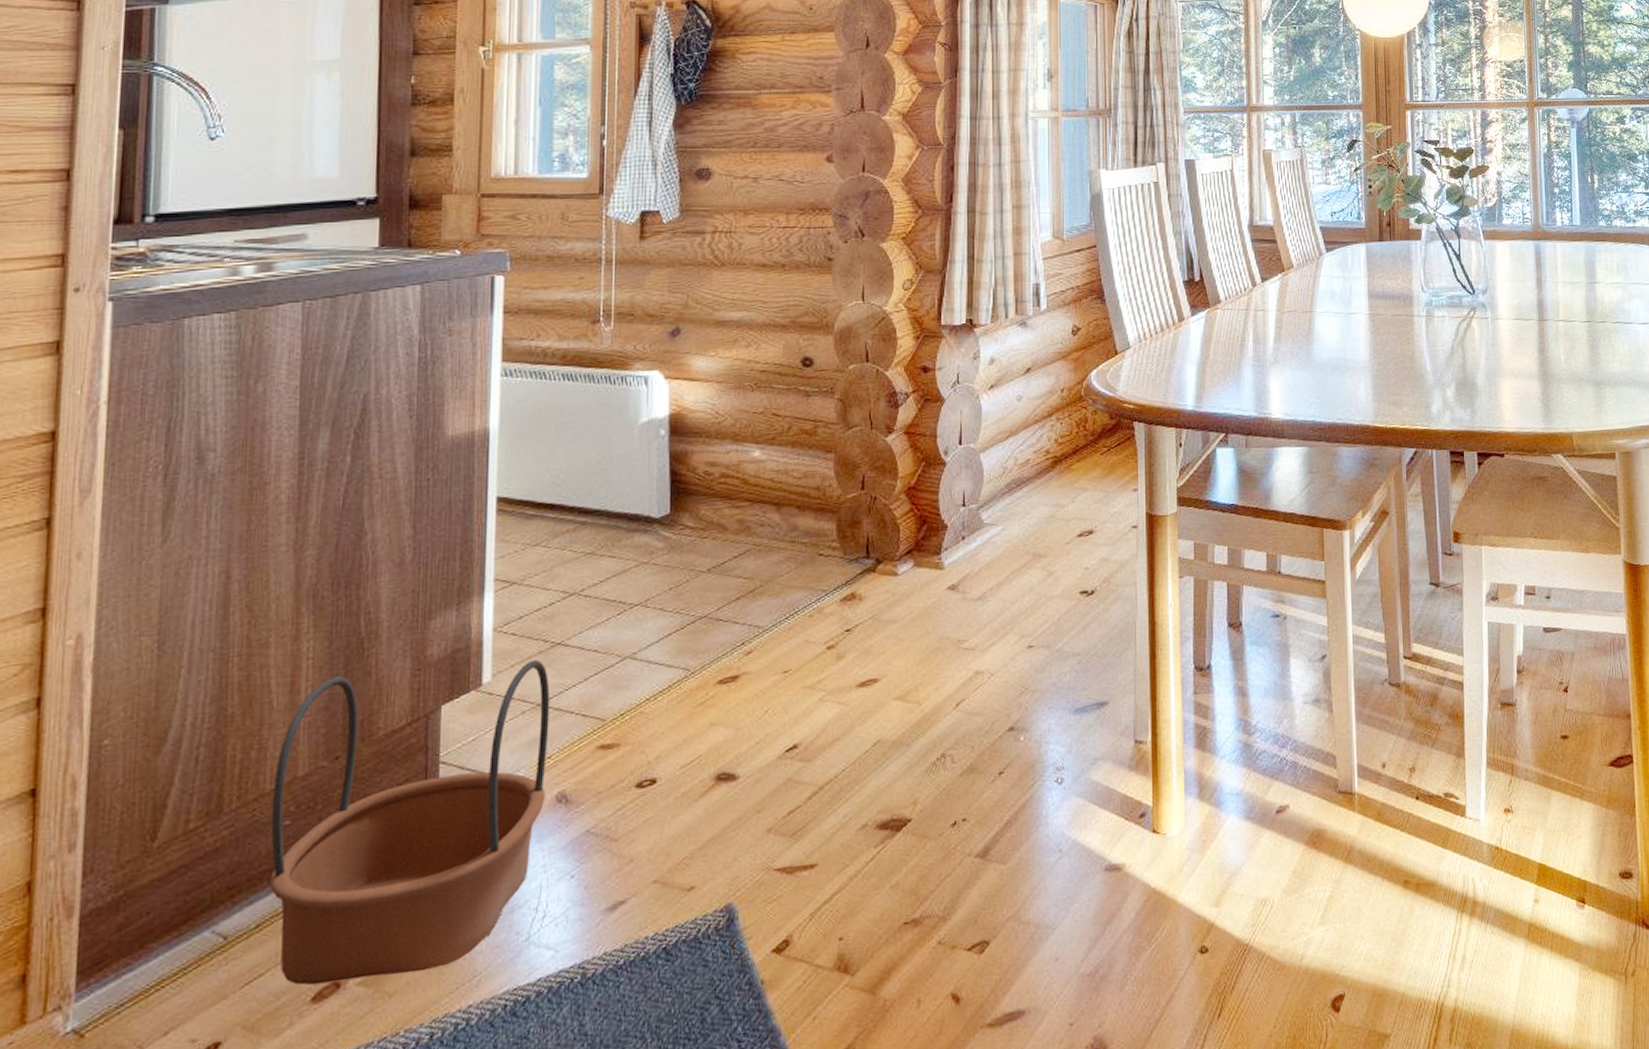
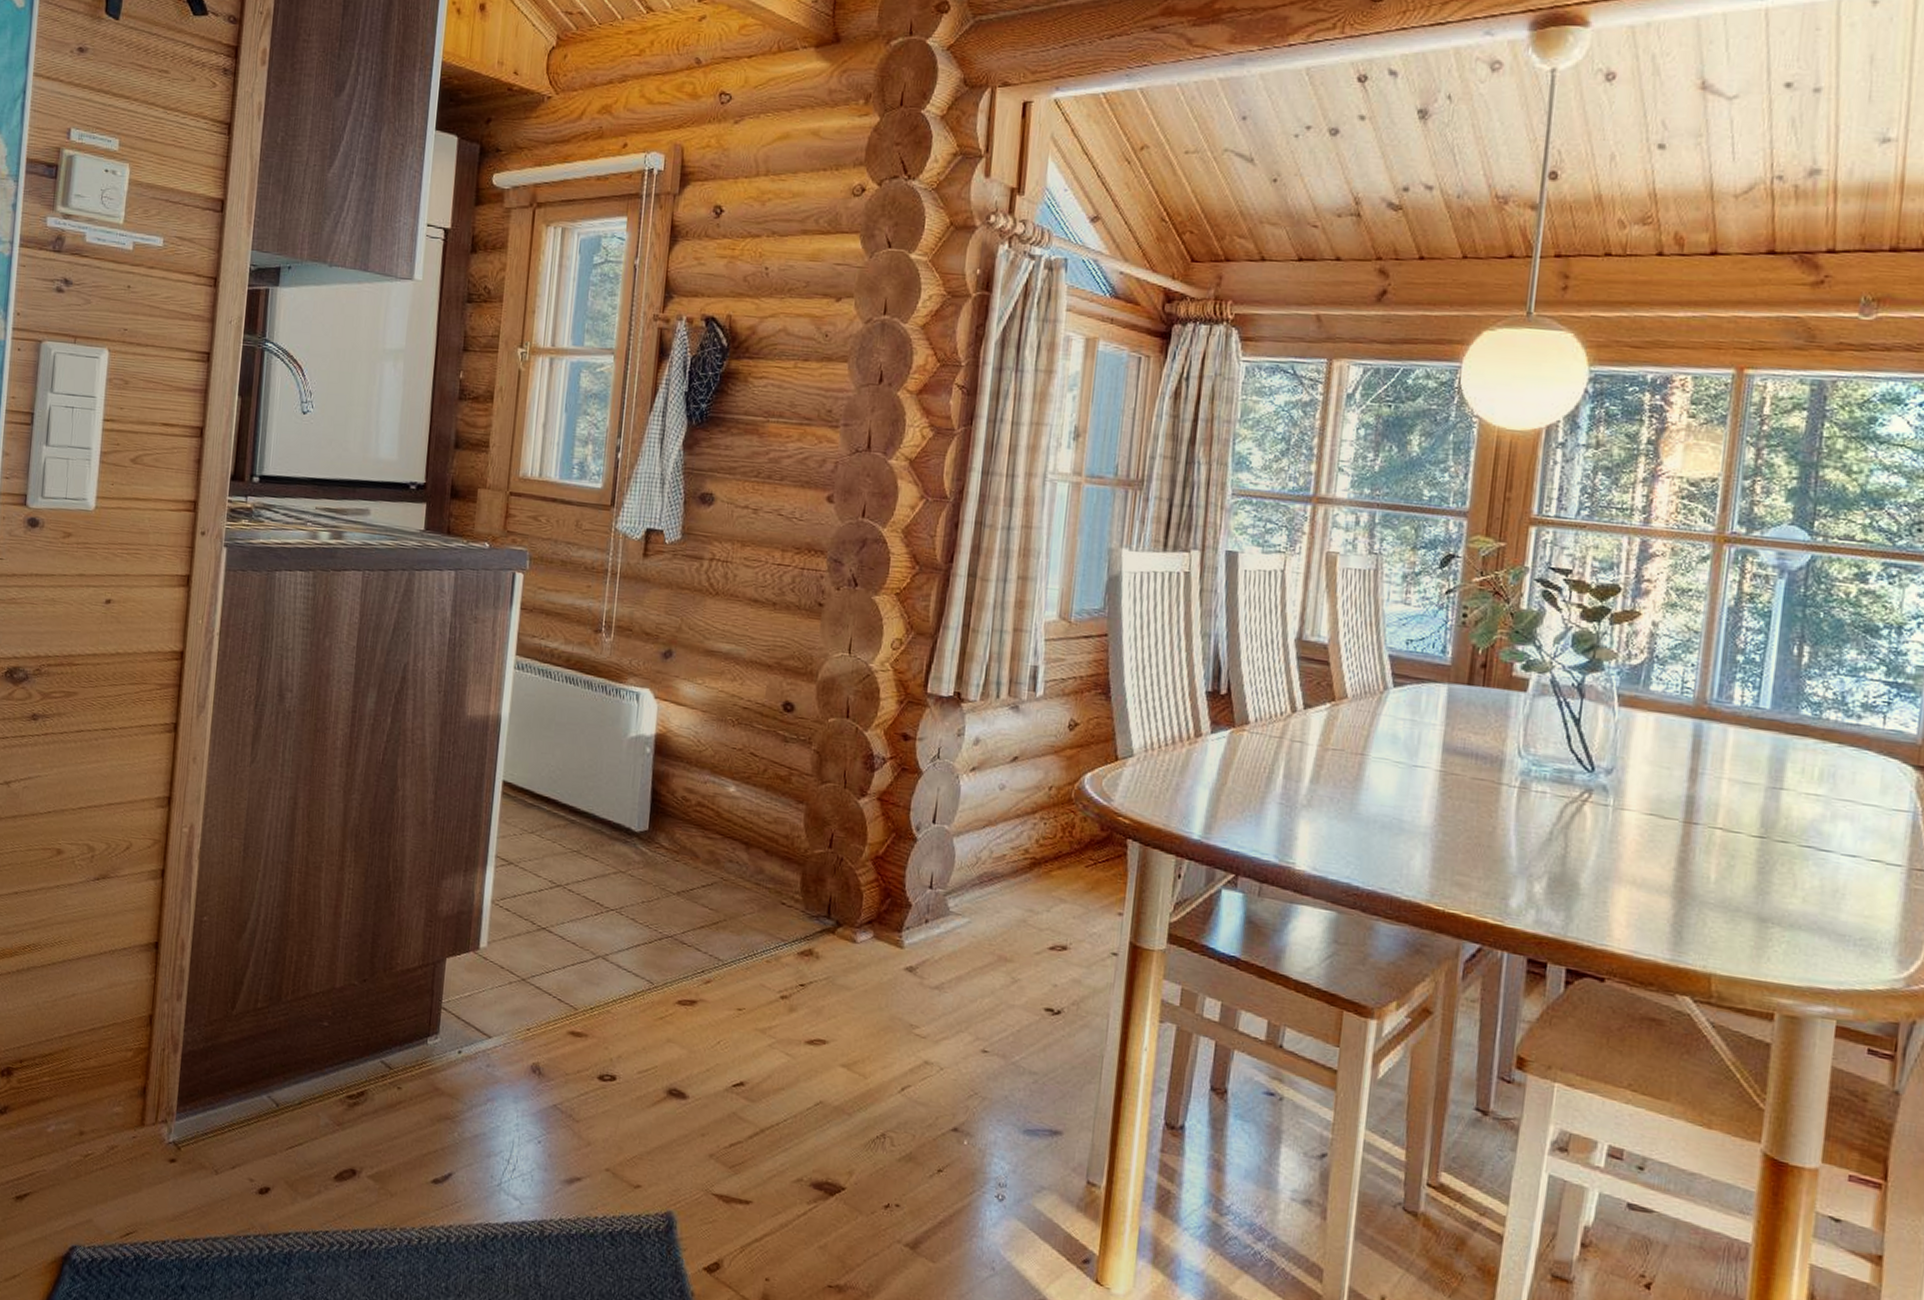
basket: present [270,659,550,986] -> none [310,909,534,1185]

